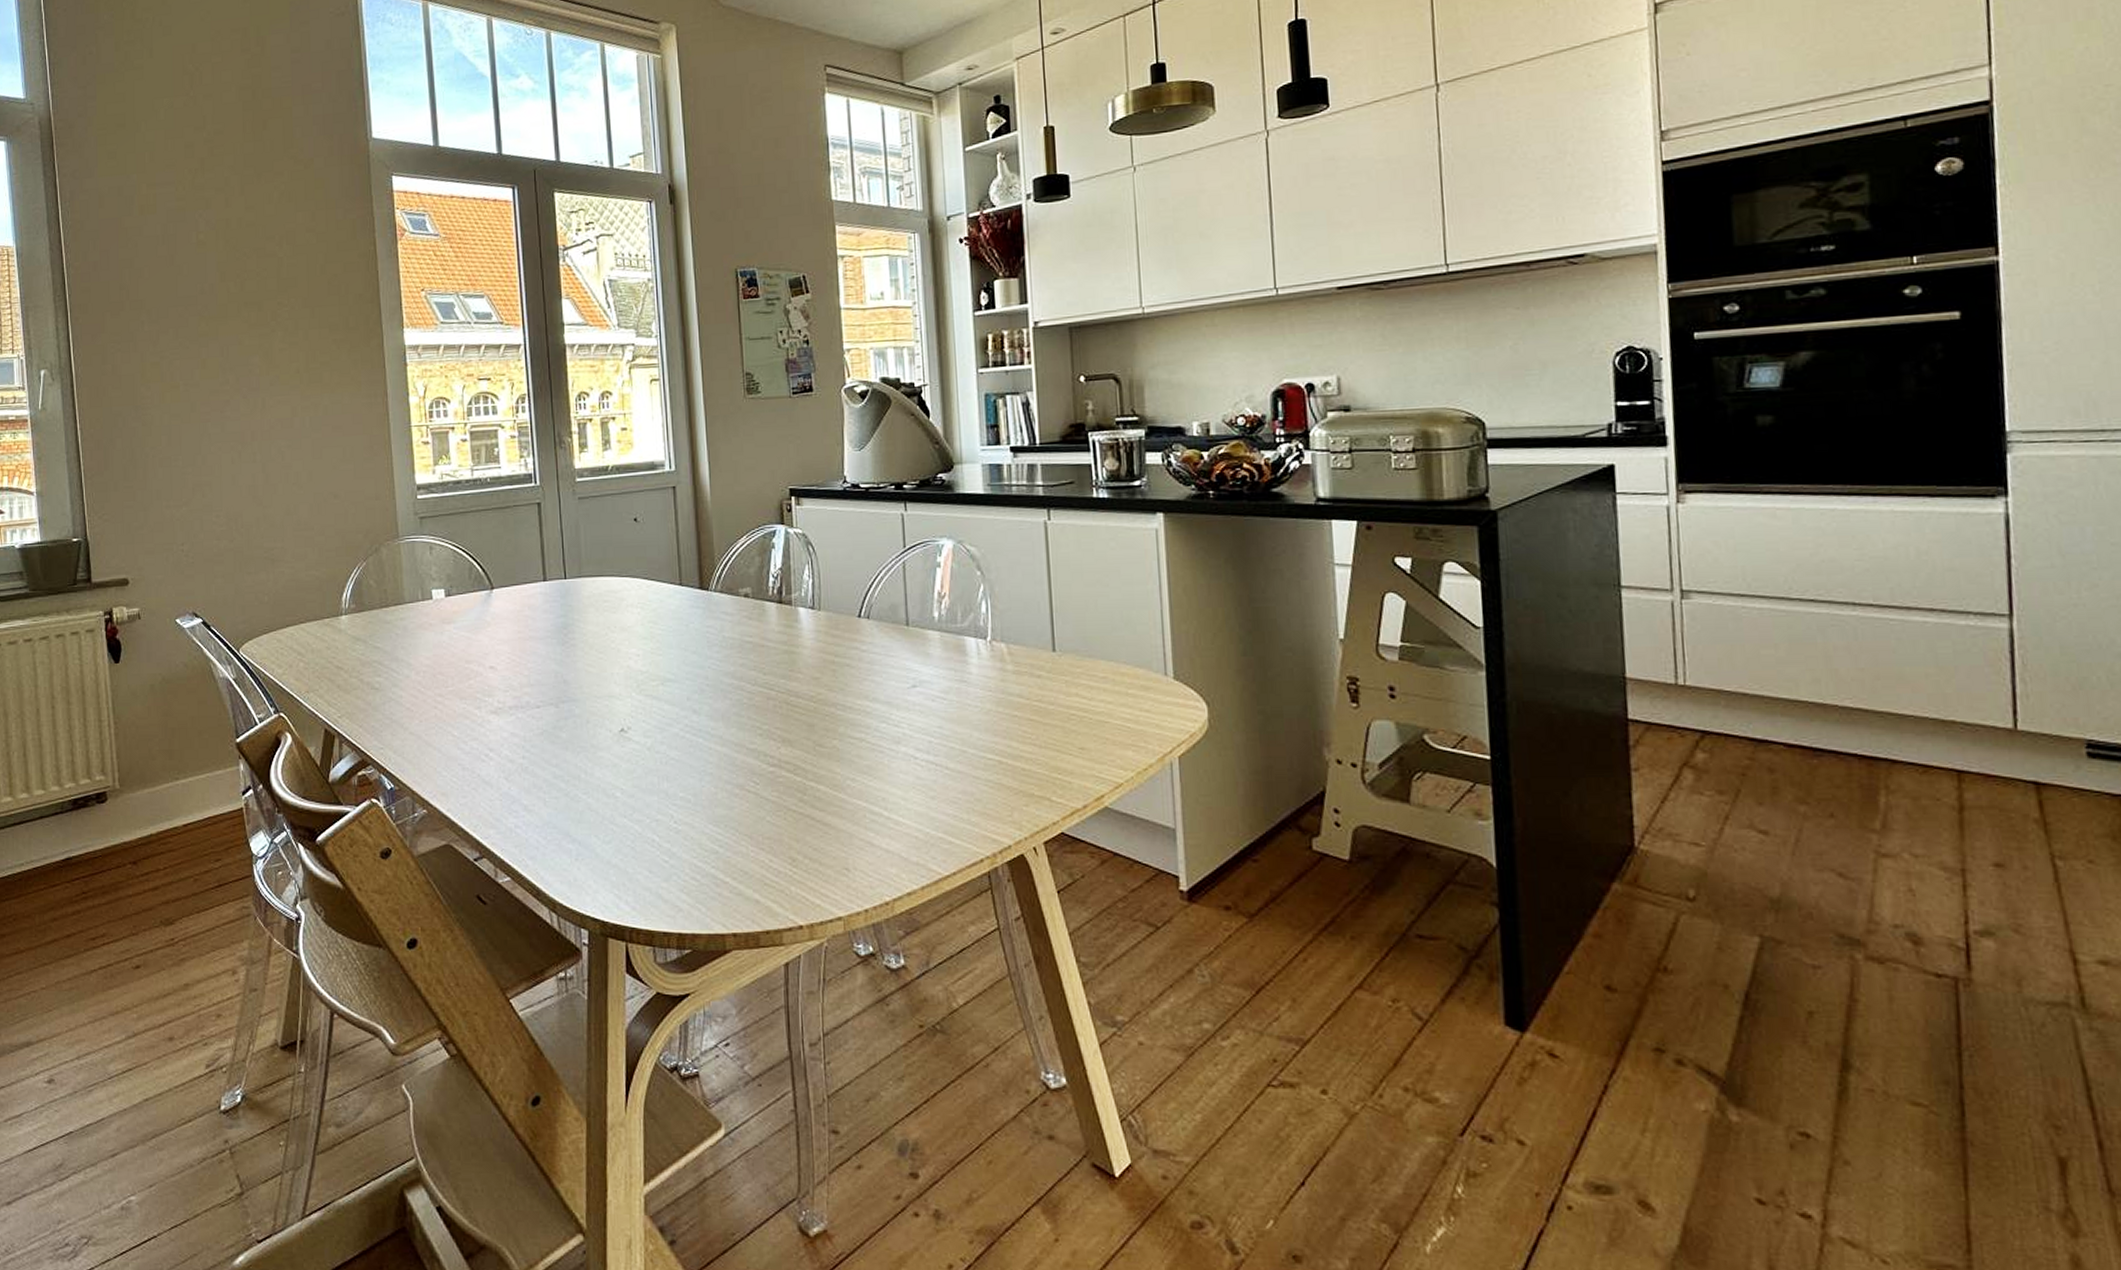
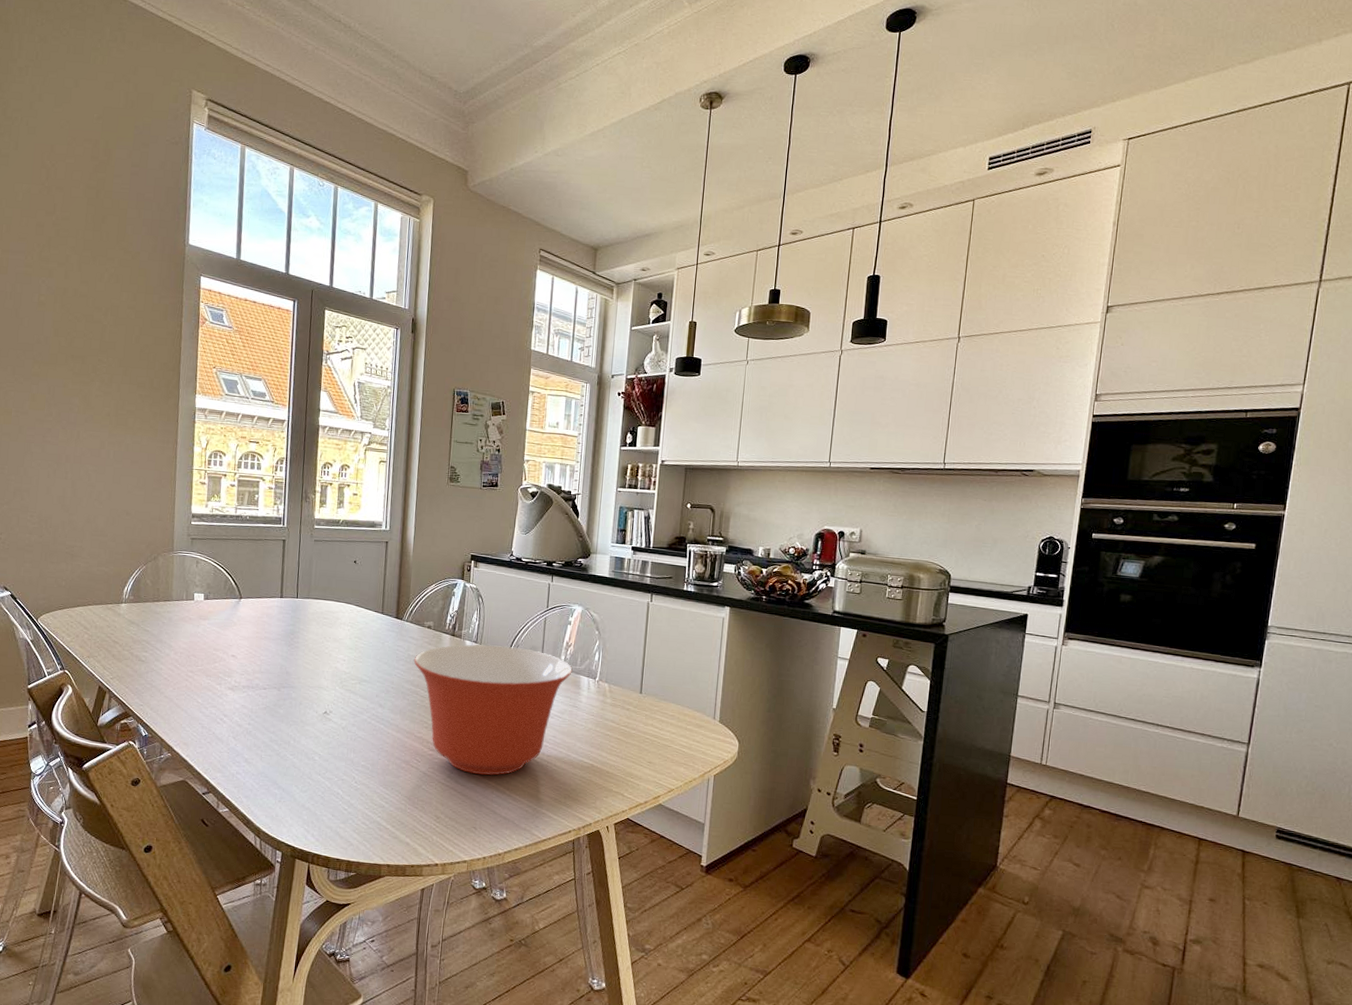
mixing bowl: none [731,607,952,793] -> present [413,644,572,776]

